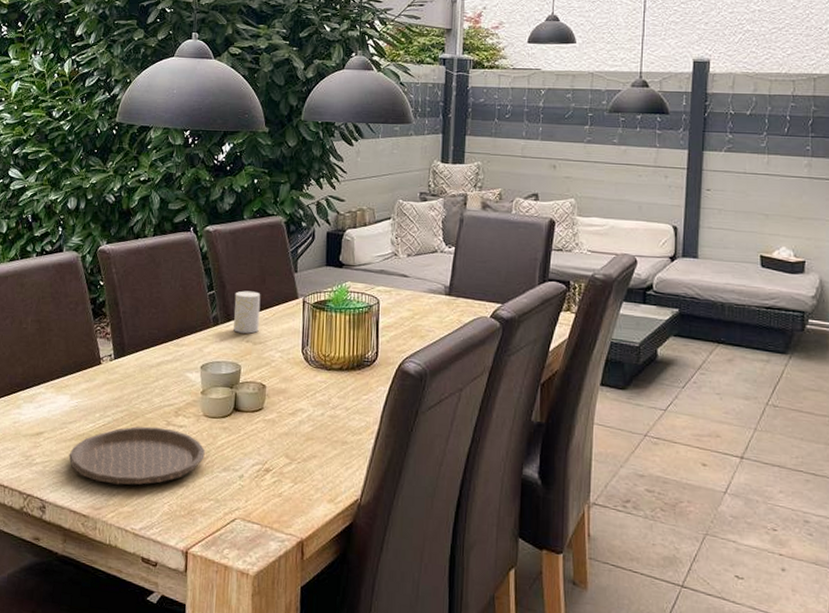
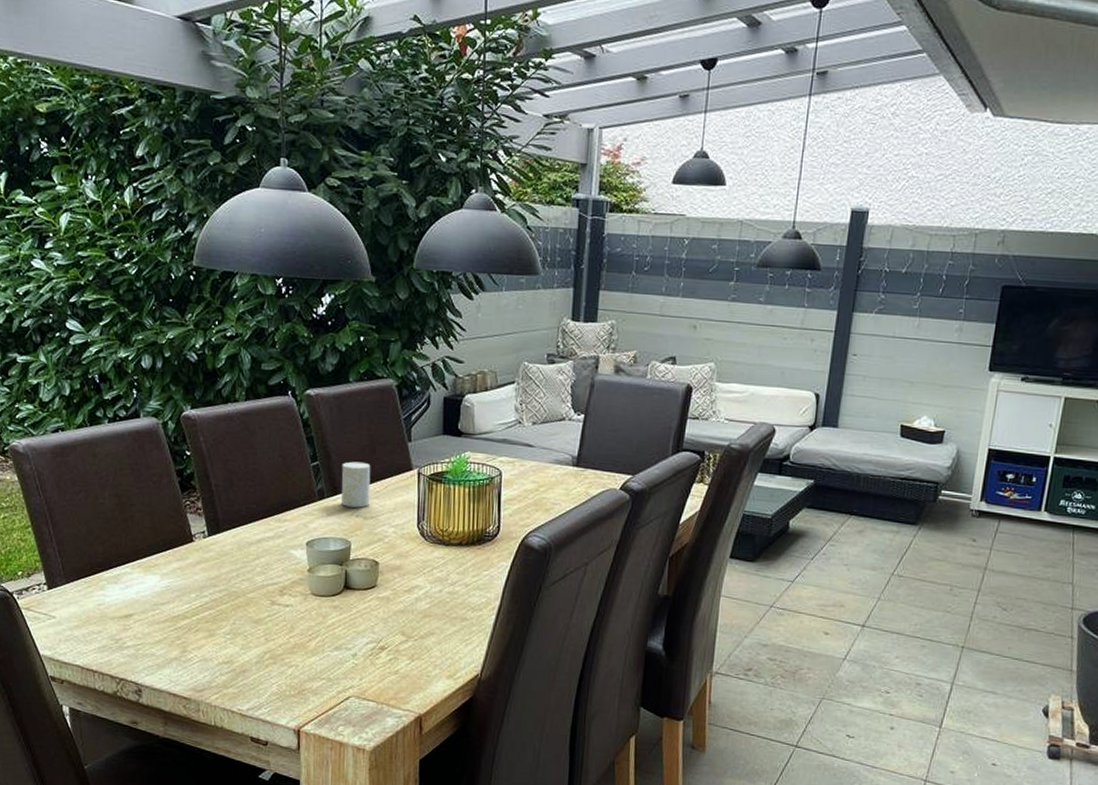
plate: present [69,426,205,485] -> none [163,606,314,667]

